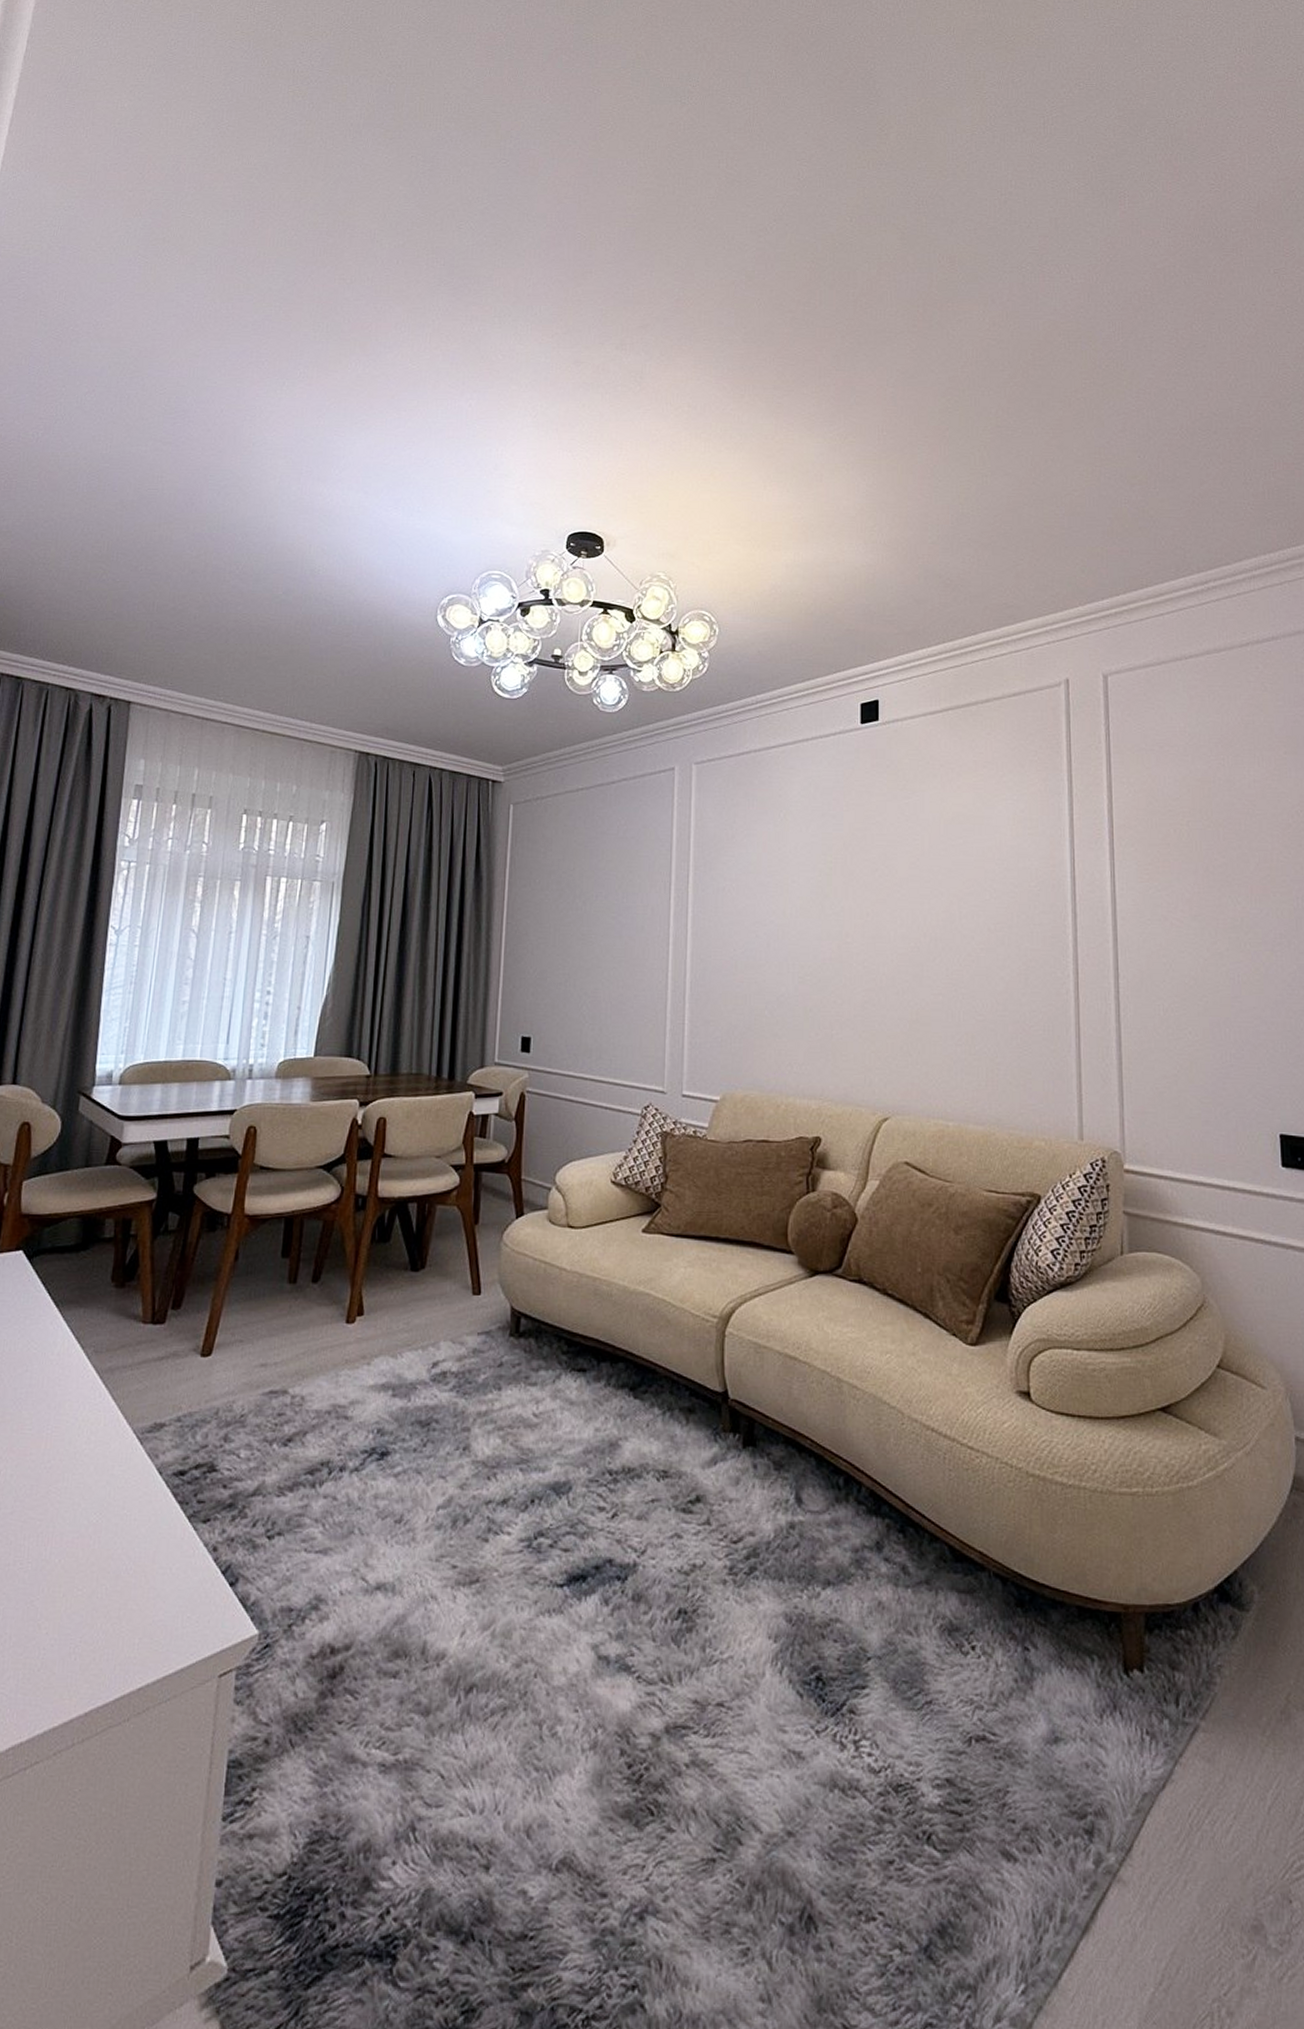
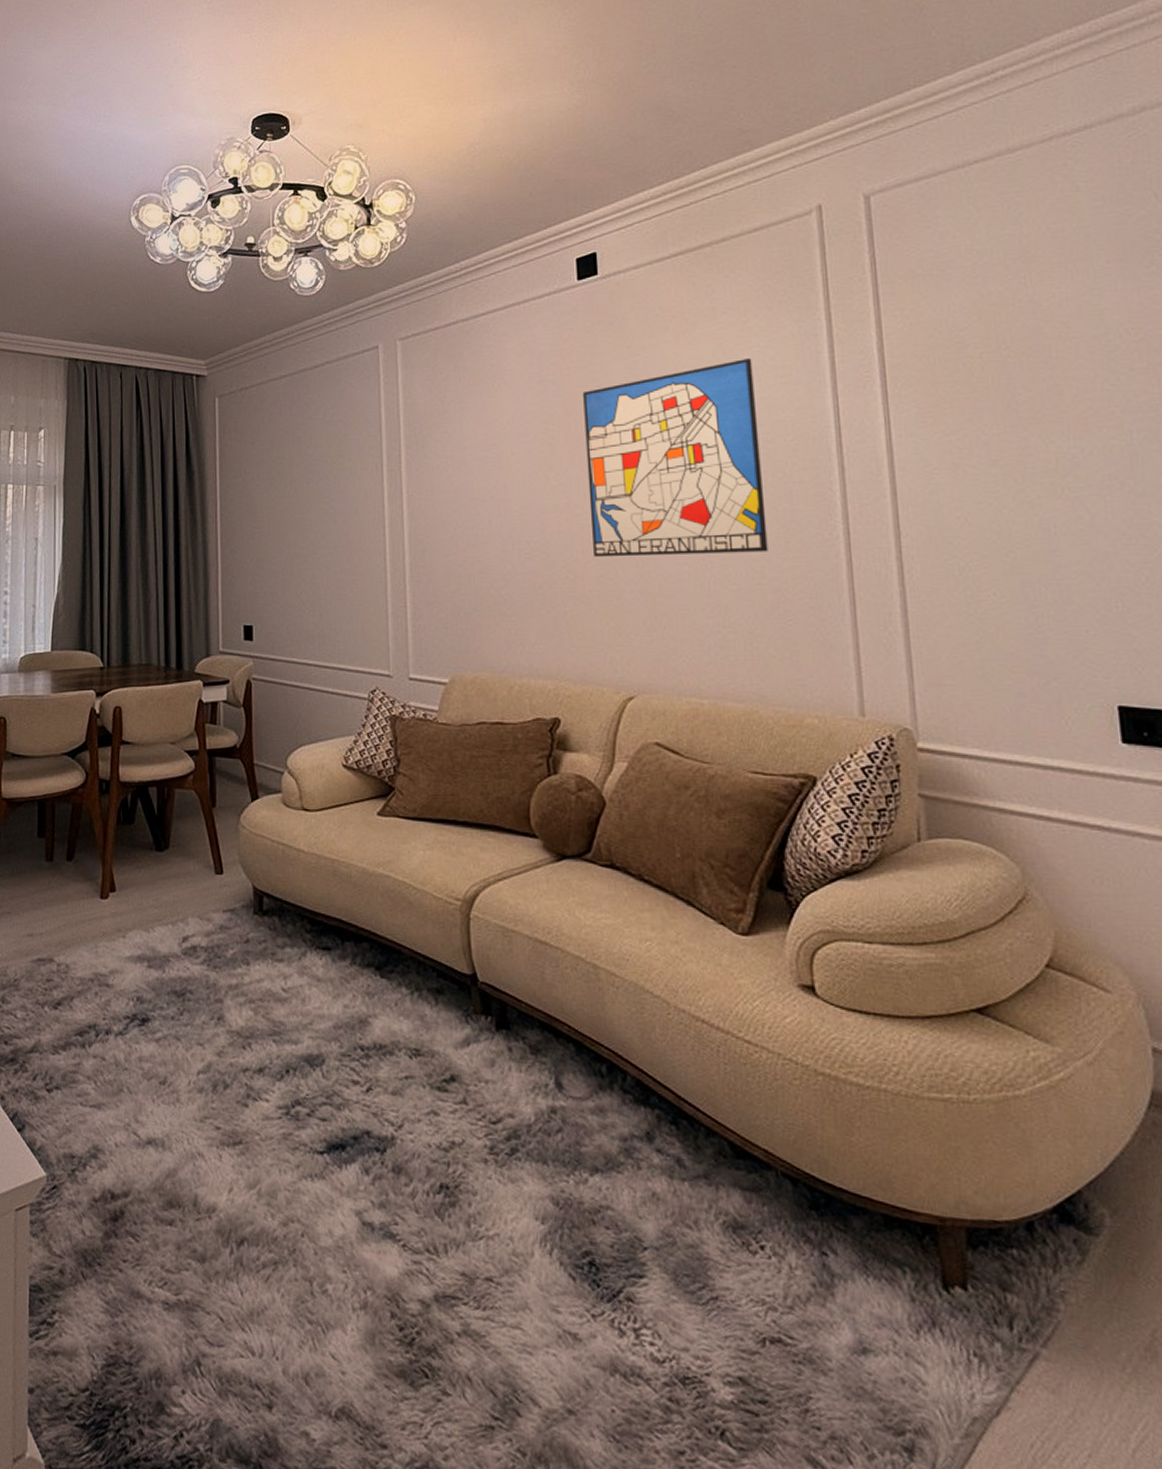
wall art: none [859,809,1011,987] -> present [583,358,768,558]

